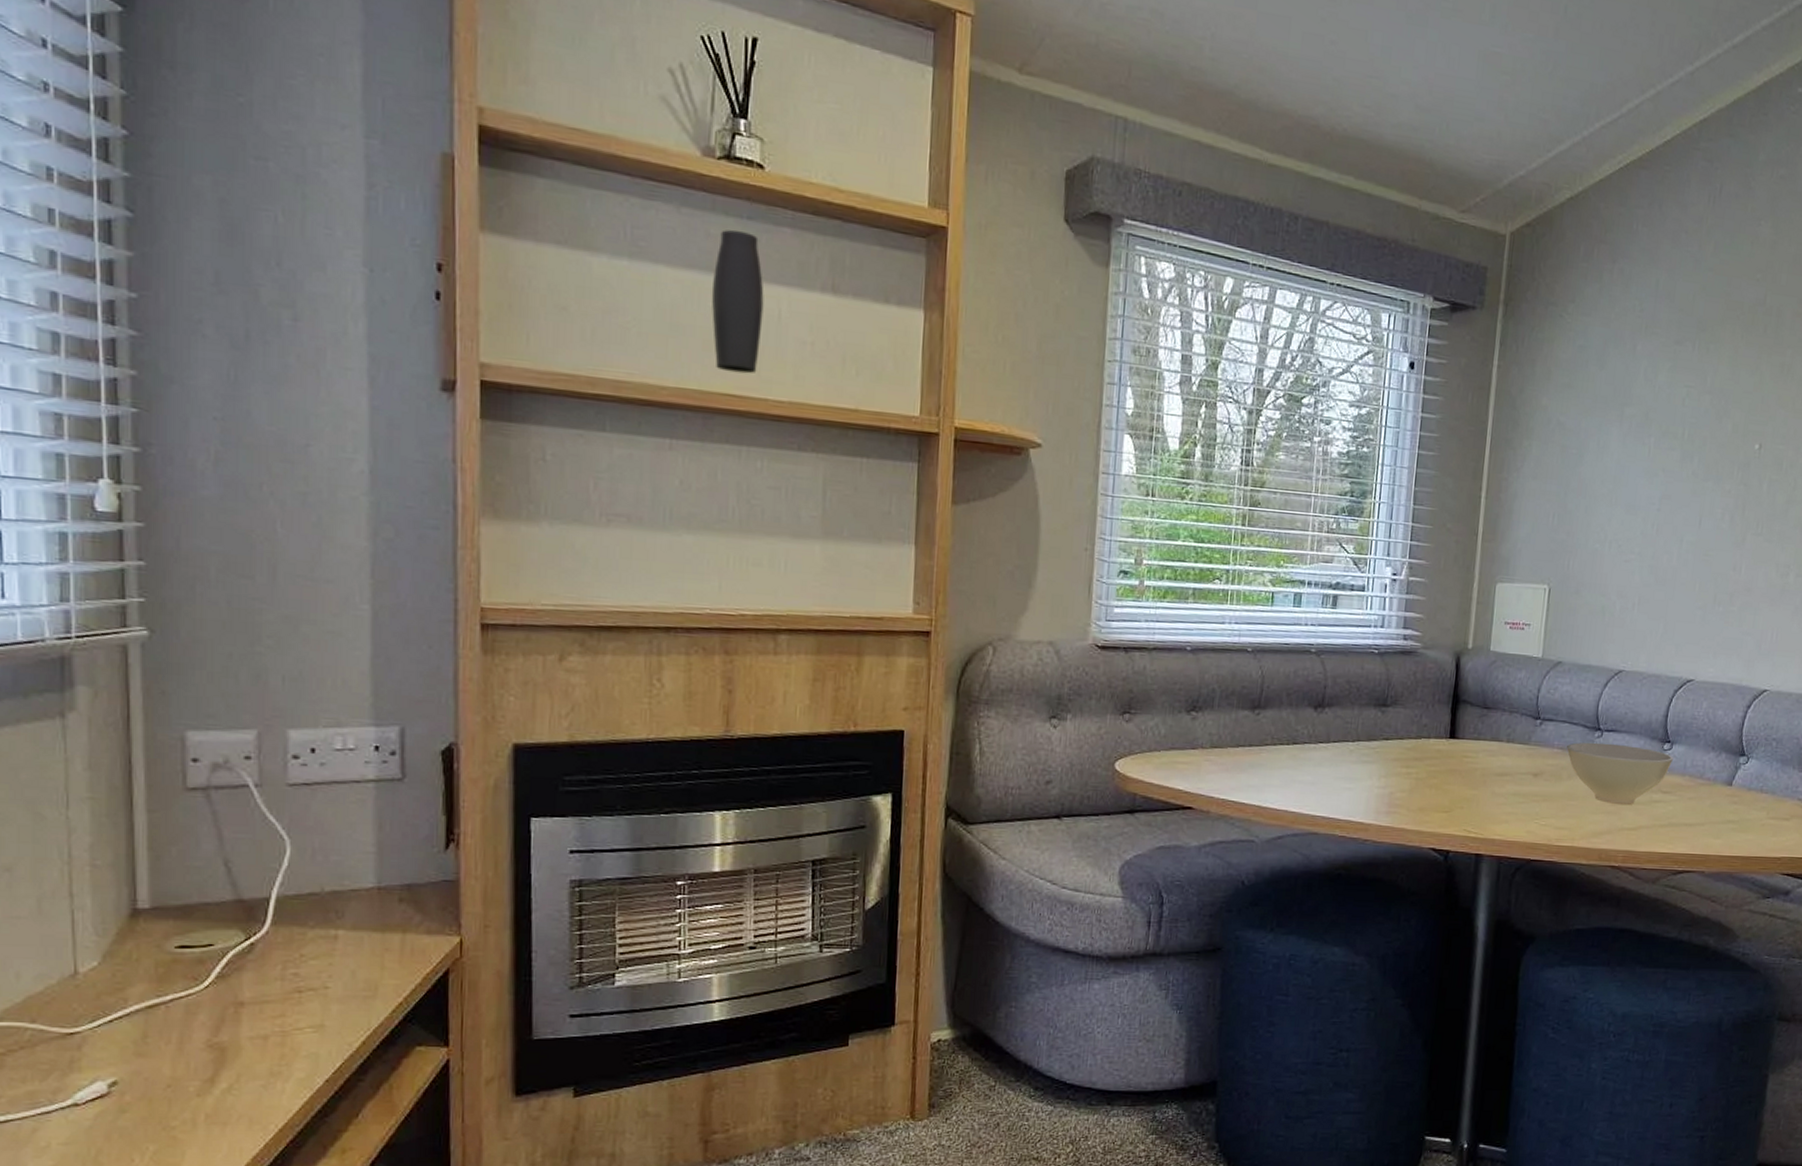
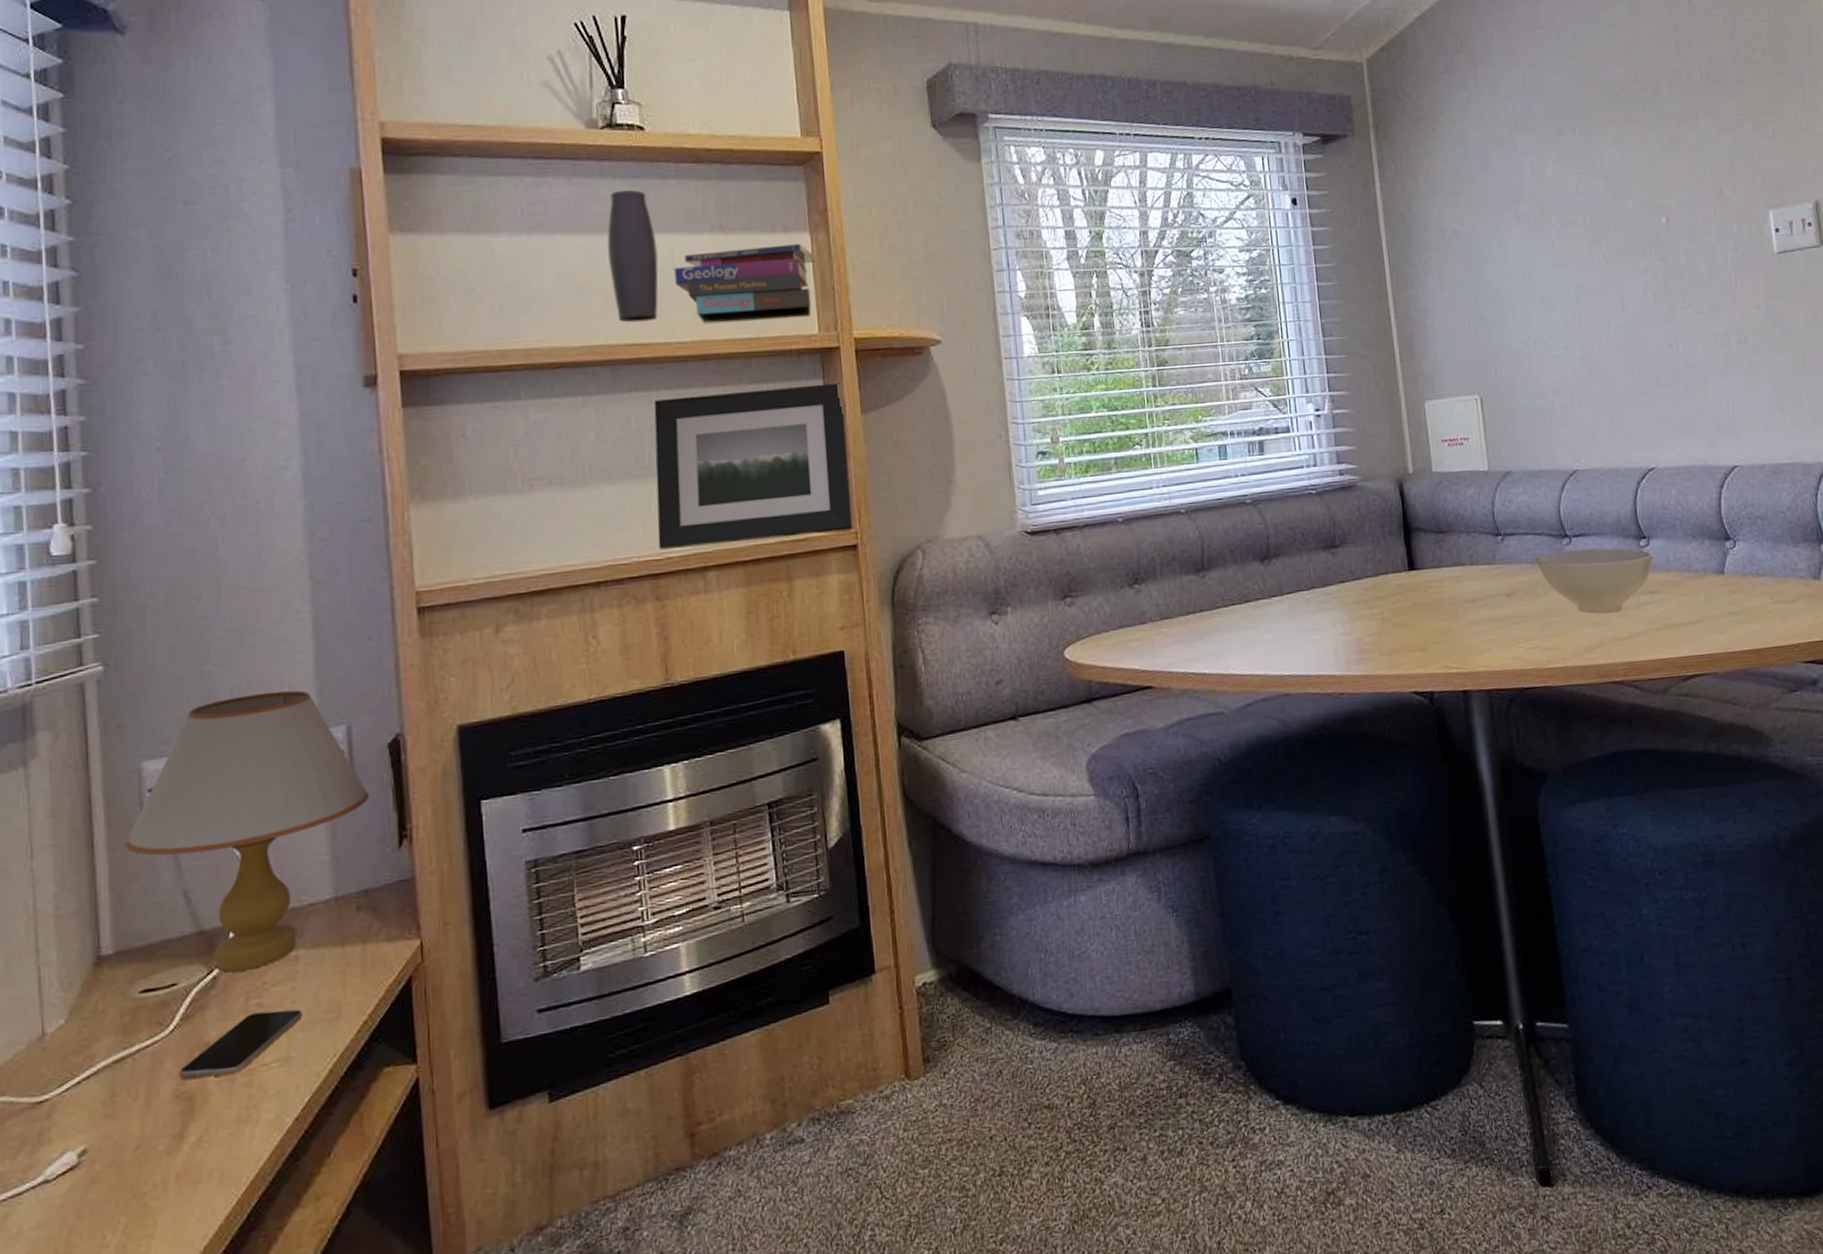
table lamp: none [164,682,418,942] -> present [124,690,369,973]
mobile phone: none [212,981,339,1035] -> present [179,1009,303,1080]
picture frame: none [732,456,936,617] -> present [653,383,853,551]
books: none [778,310,928,398] -> present [674,244,817,324]

